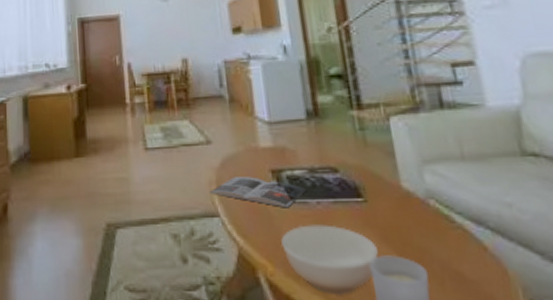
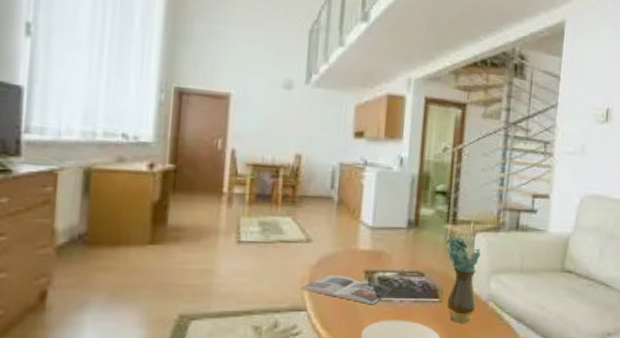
vase: none [355,120,413,227] -> present [446,233,481,323]

